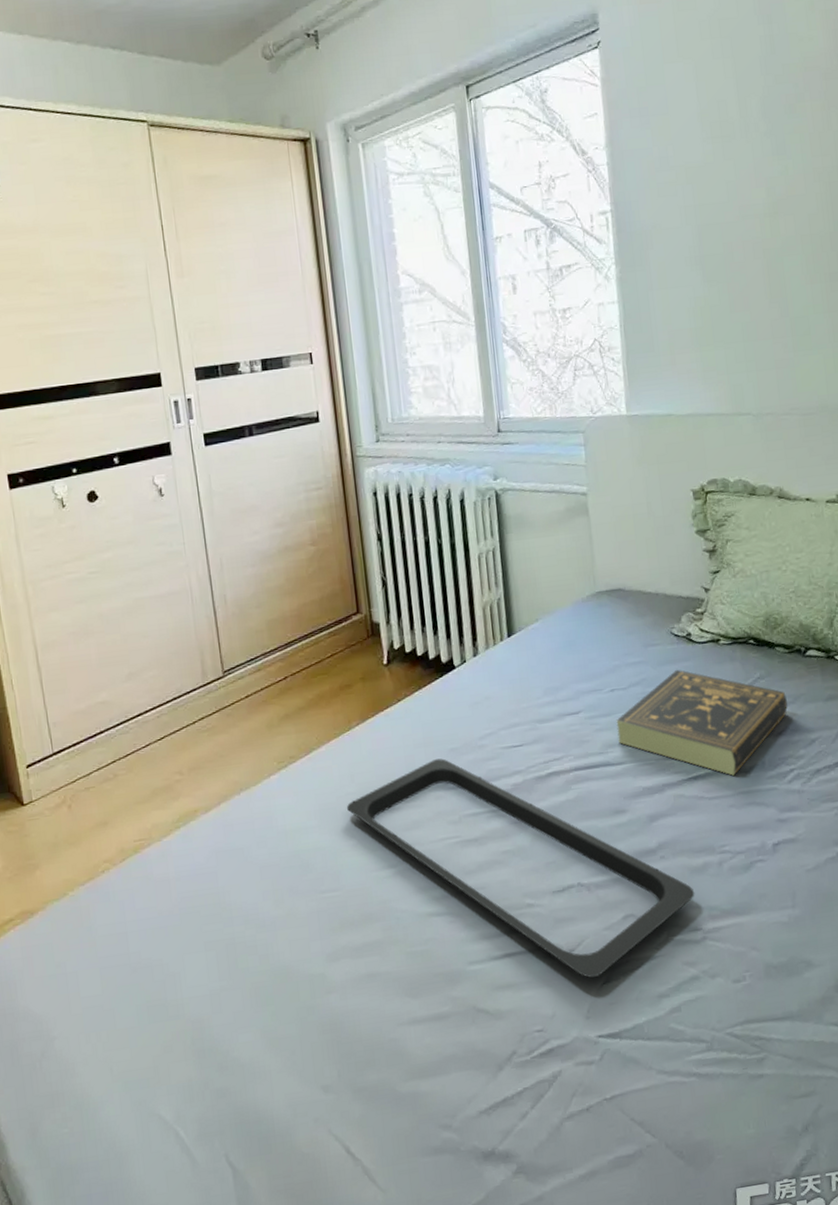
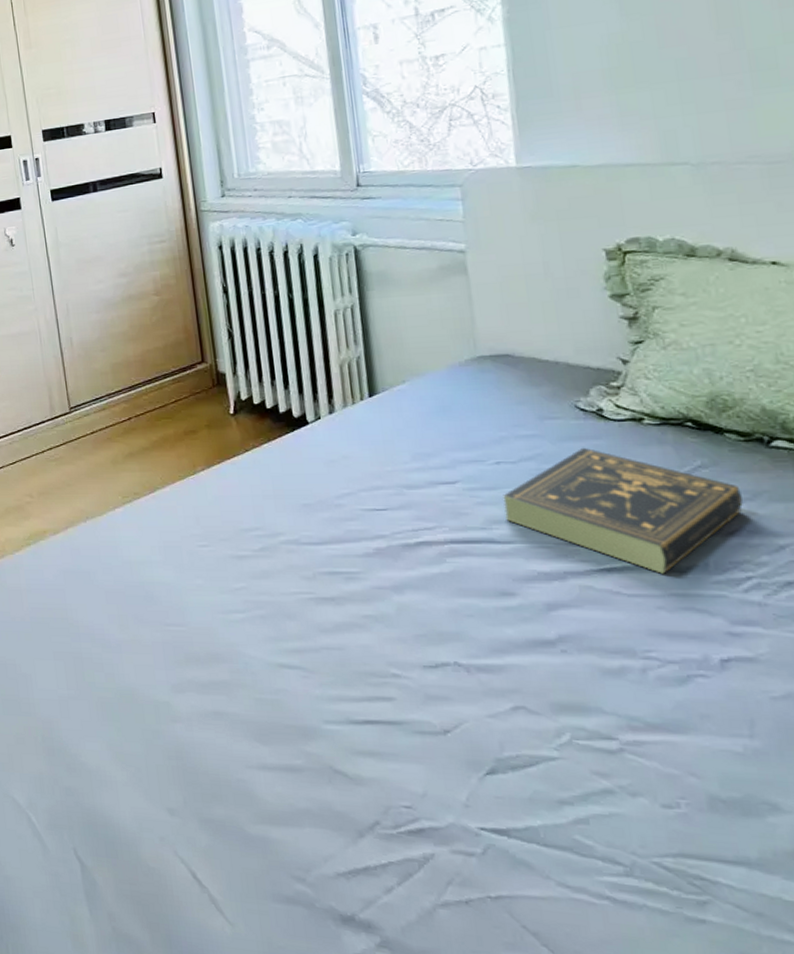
serving tray: present [347,758,695,978] -> none [192,513,609,766]

